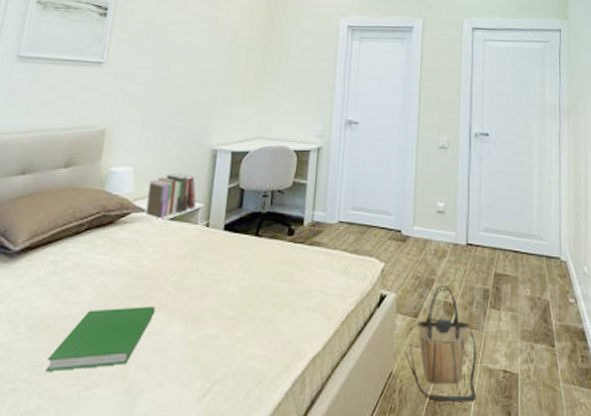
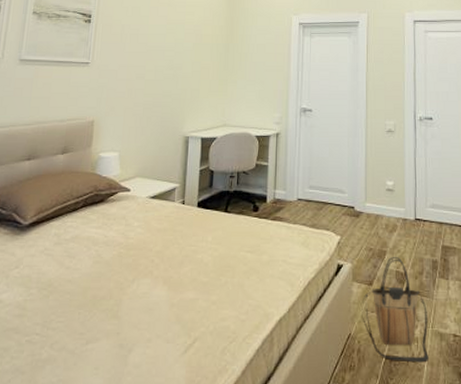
hardcover book: present [46,306,156,371] -> none [54,273,142,327]
books: present [146,174,196,218] -> none [131,158,173,197]

